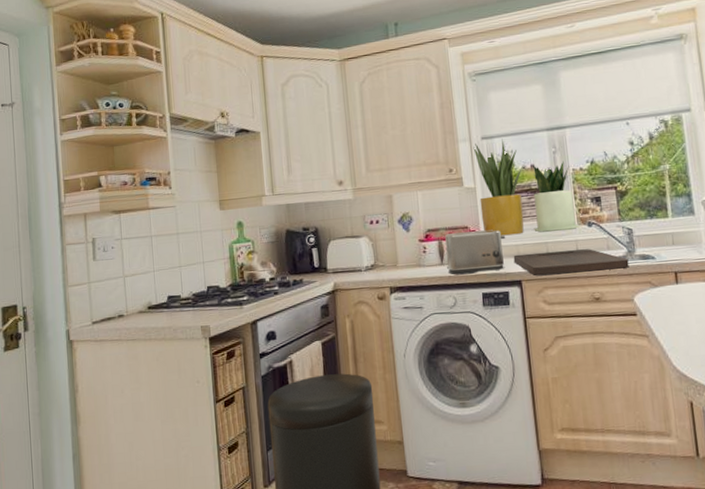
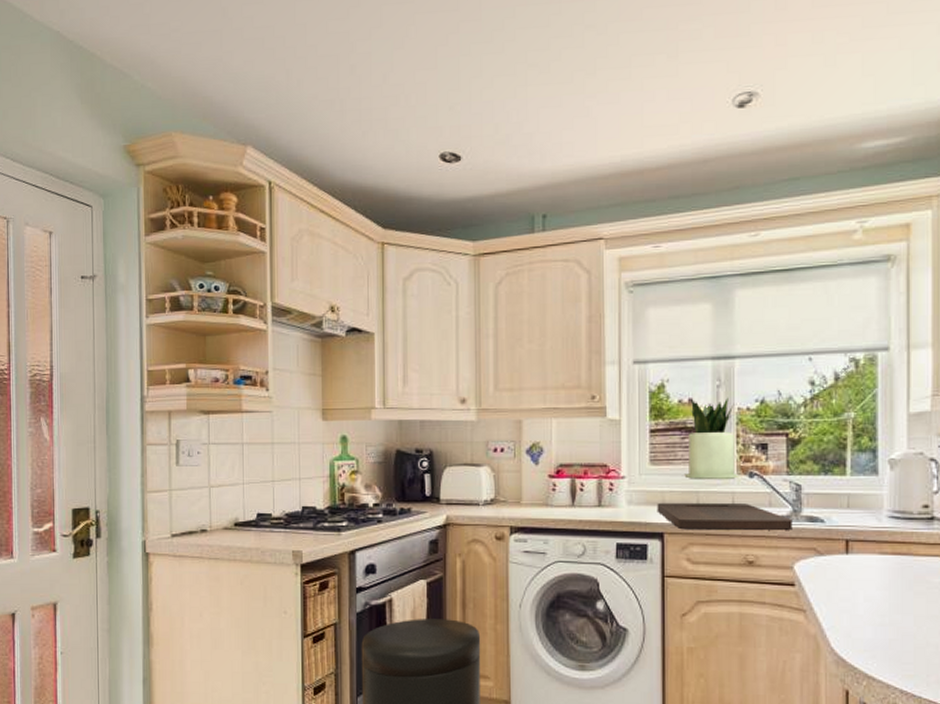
toaster: present [445,229,506,275] -> none [578,471,651,520]
planter: present [473,139,525,236] -> none [622,365,682,479]

